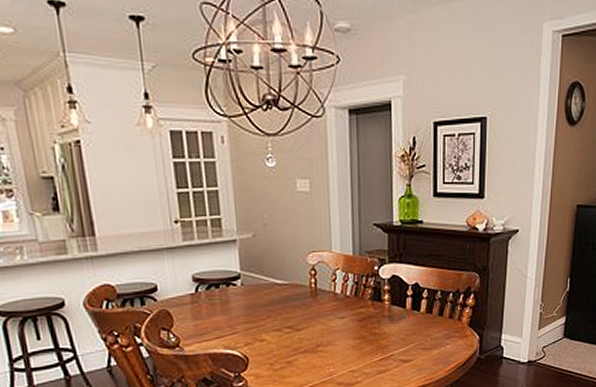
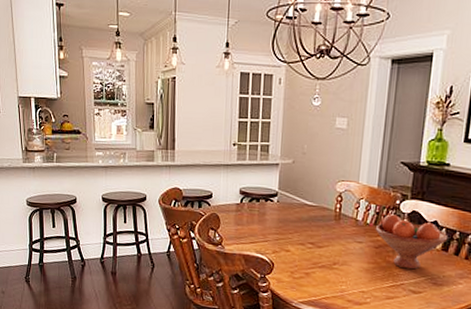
fruit bowl: none [356,282,431,339] -> present [375,214,449,270]

